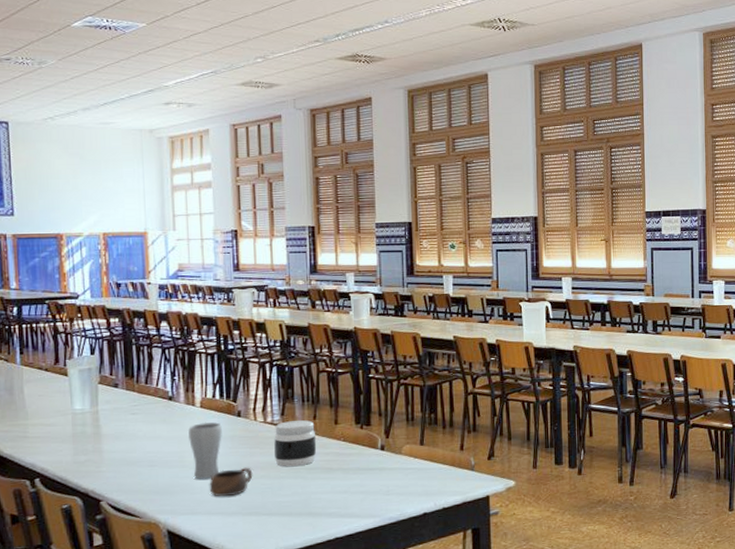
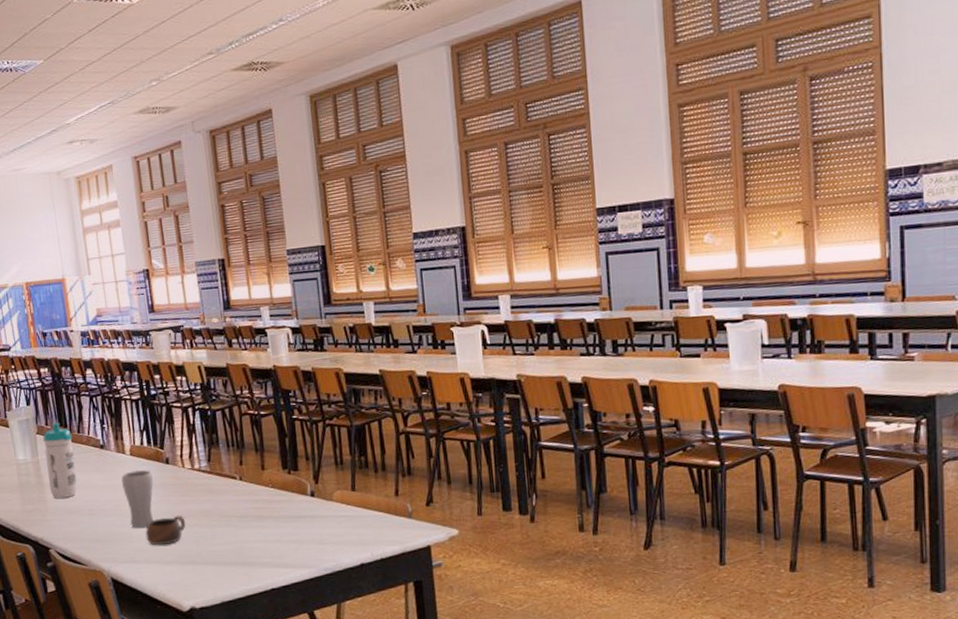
water bottle: none [106,372,140,449] -> present [43,422,78,499]
jar: present [274,420,317,467] -> none [203,466,246,515]

